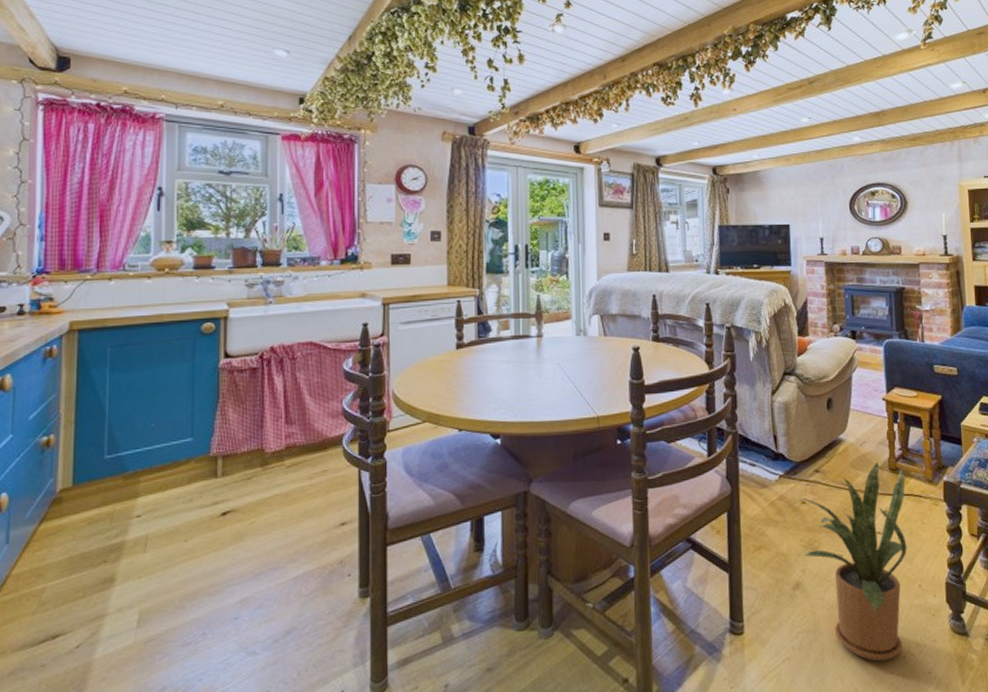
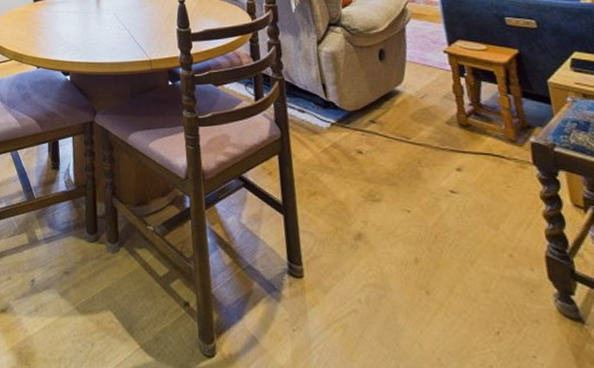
house plant: present [800,461,907,662] -> none [356,116,495,334]

